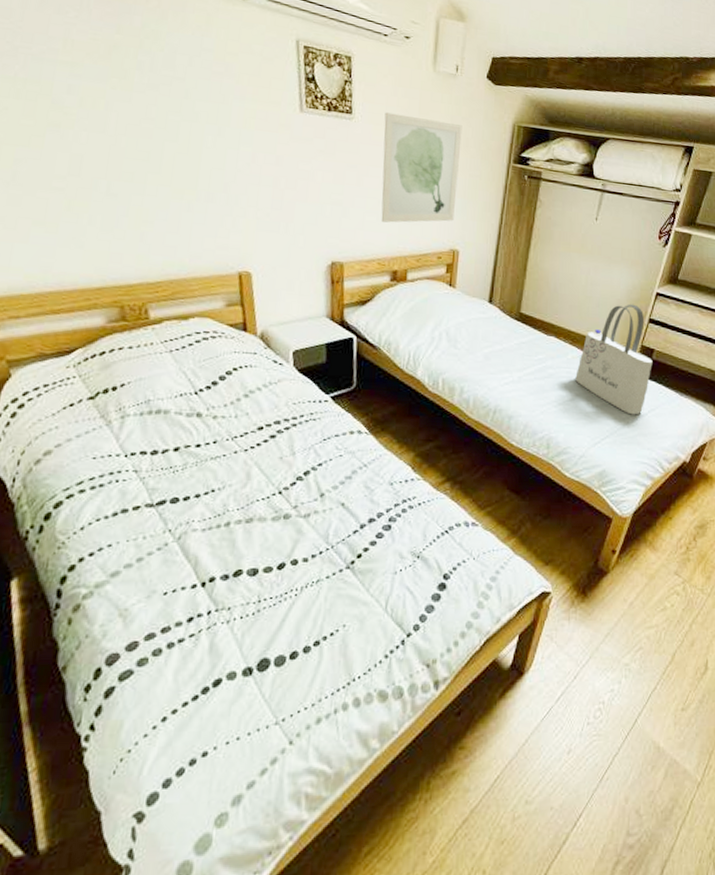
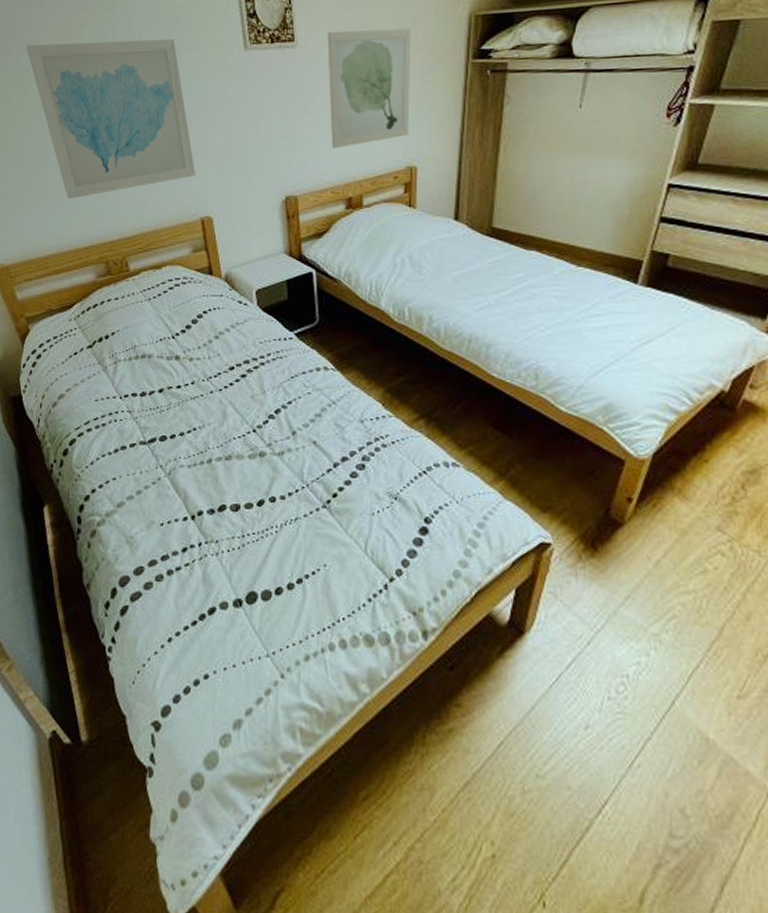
wall art: none [36,52,236,233] -> present [26,38,195,199]
tote bag: present [575,304,653,415] -> none [565,201,668,336]

